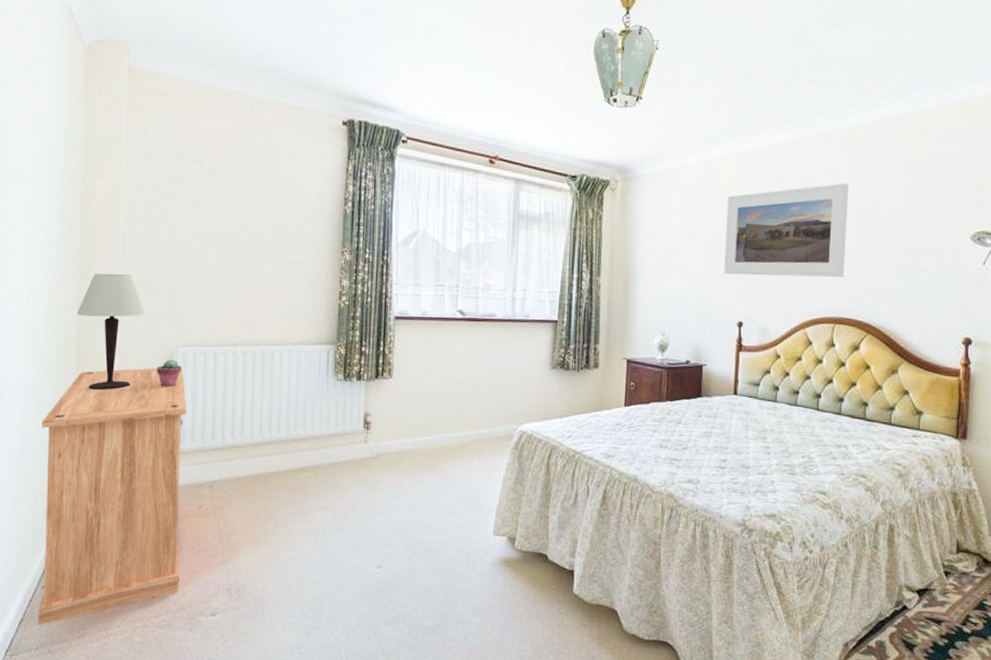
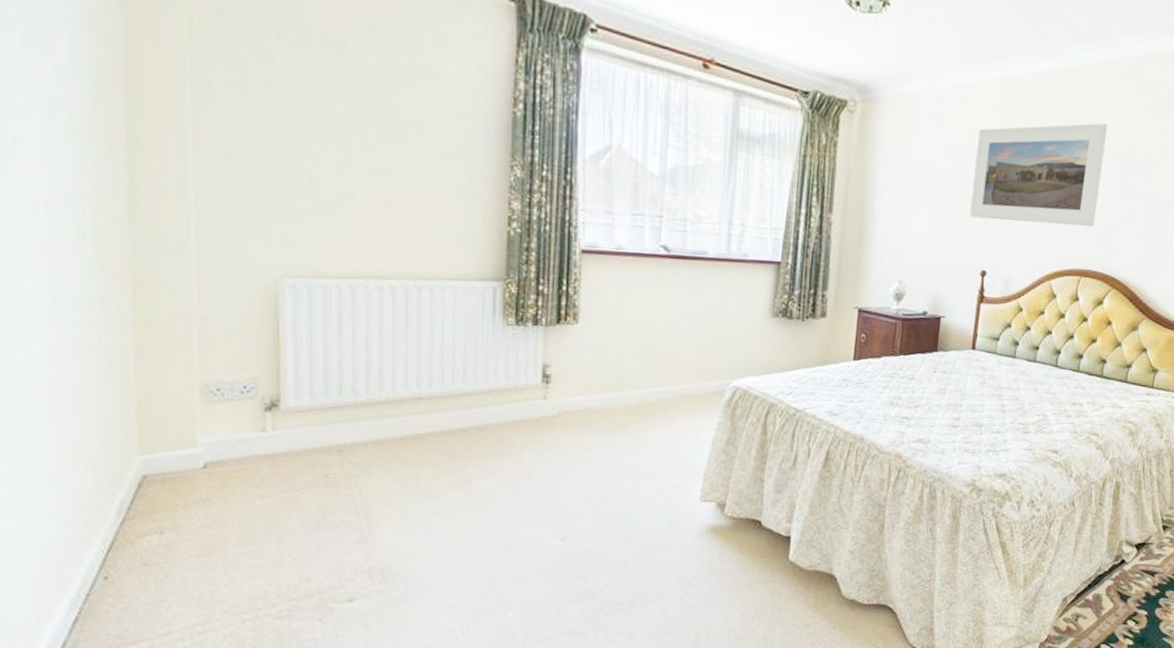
dresser: present [38,367,187,626] -> none [85,303,302,624]
table lamp: present [76,273,145,390] -> none [127,176,233,331]
potted succulent: present [156,359,181,388] -> none [255,293,291,329]

